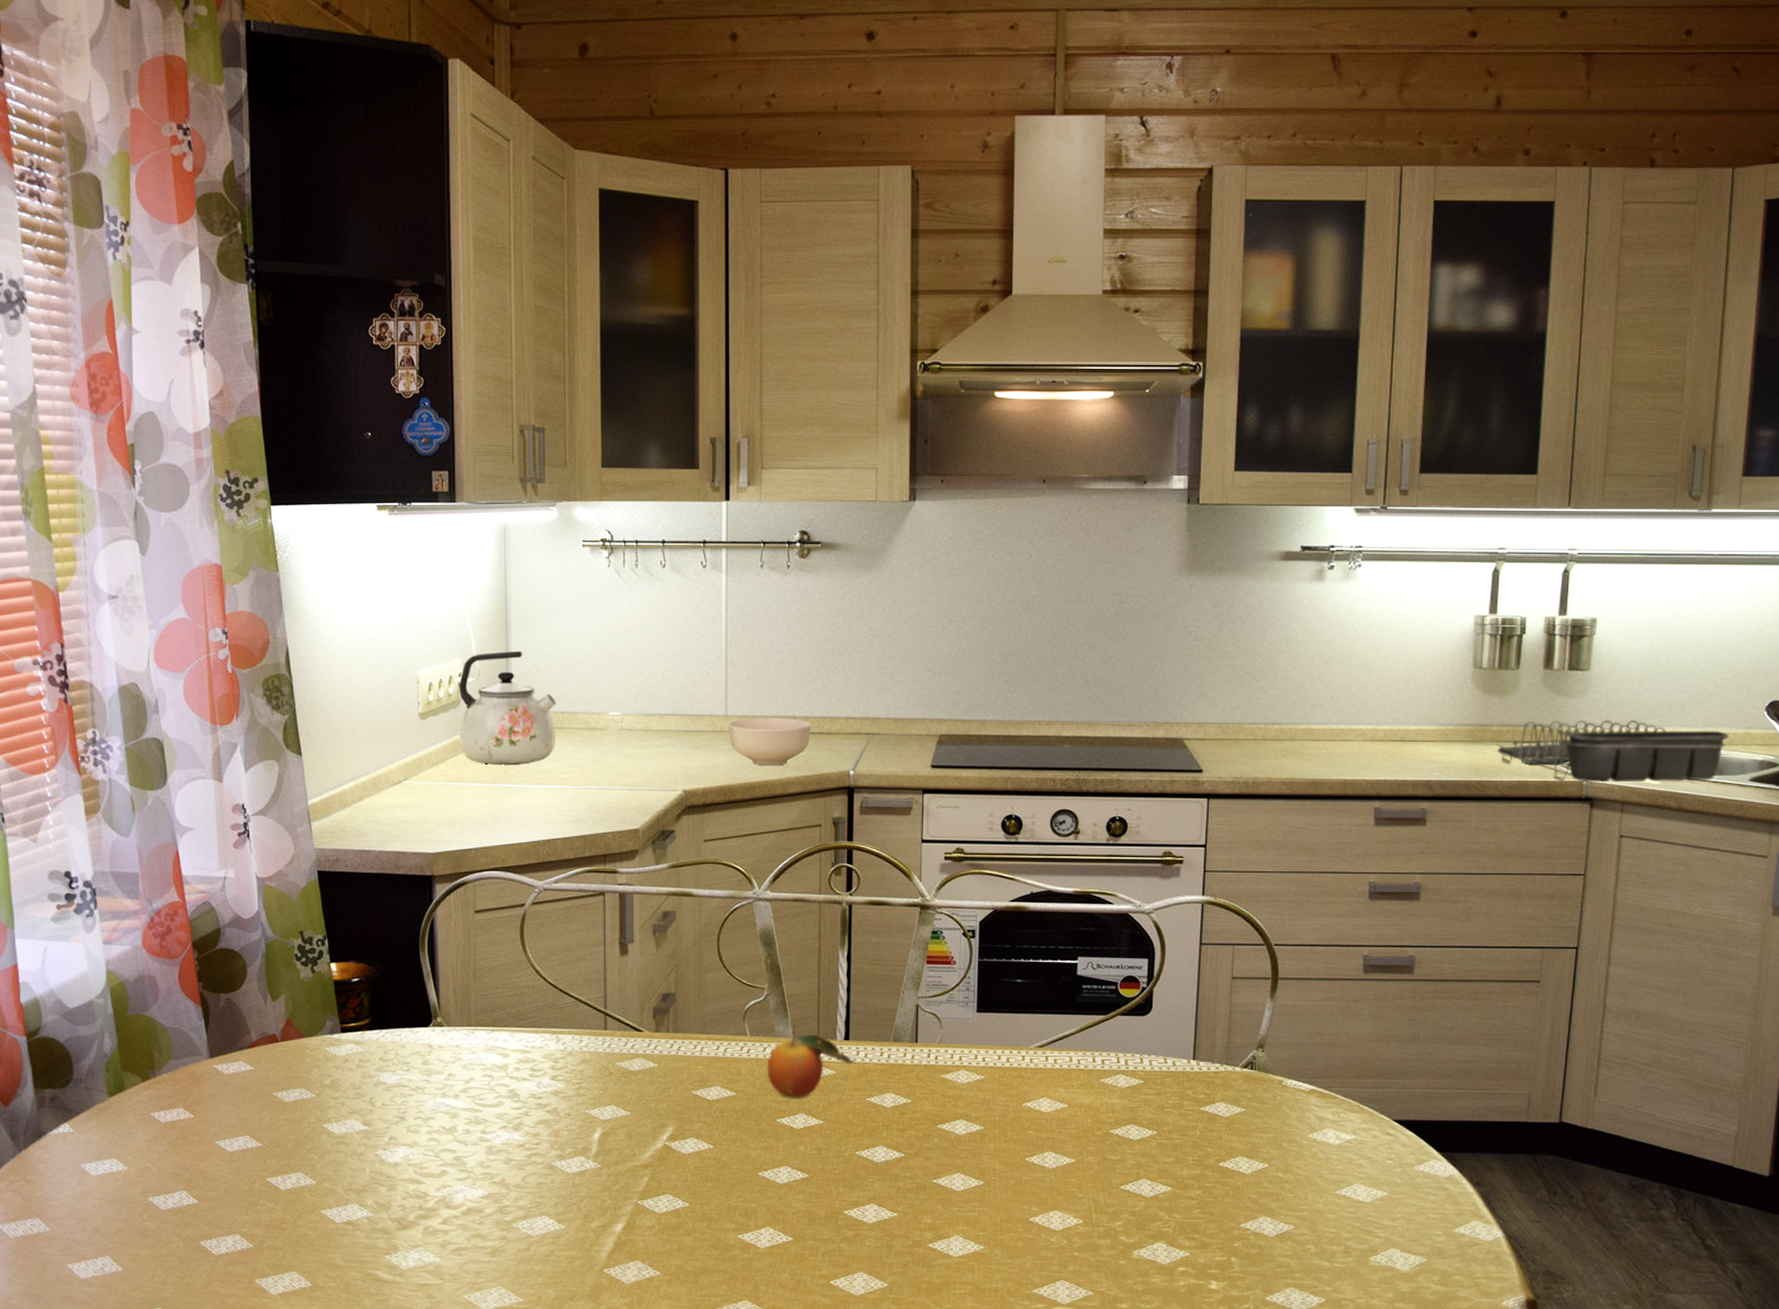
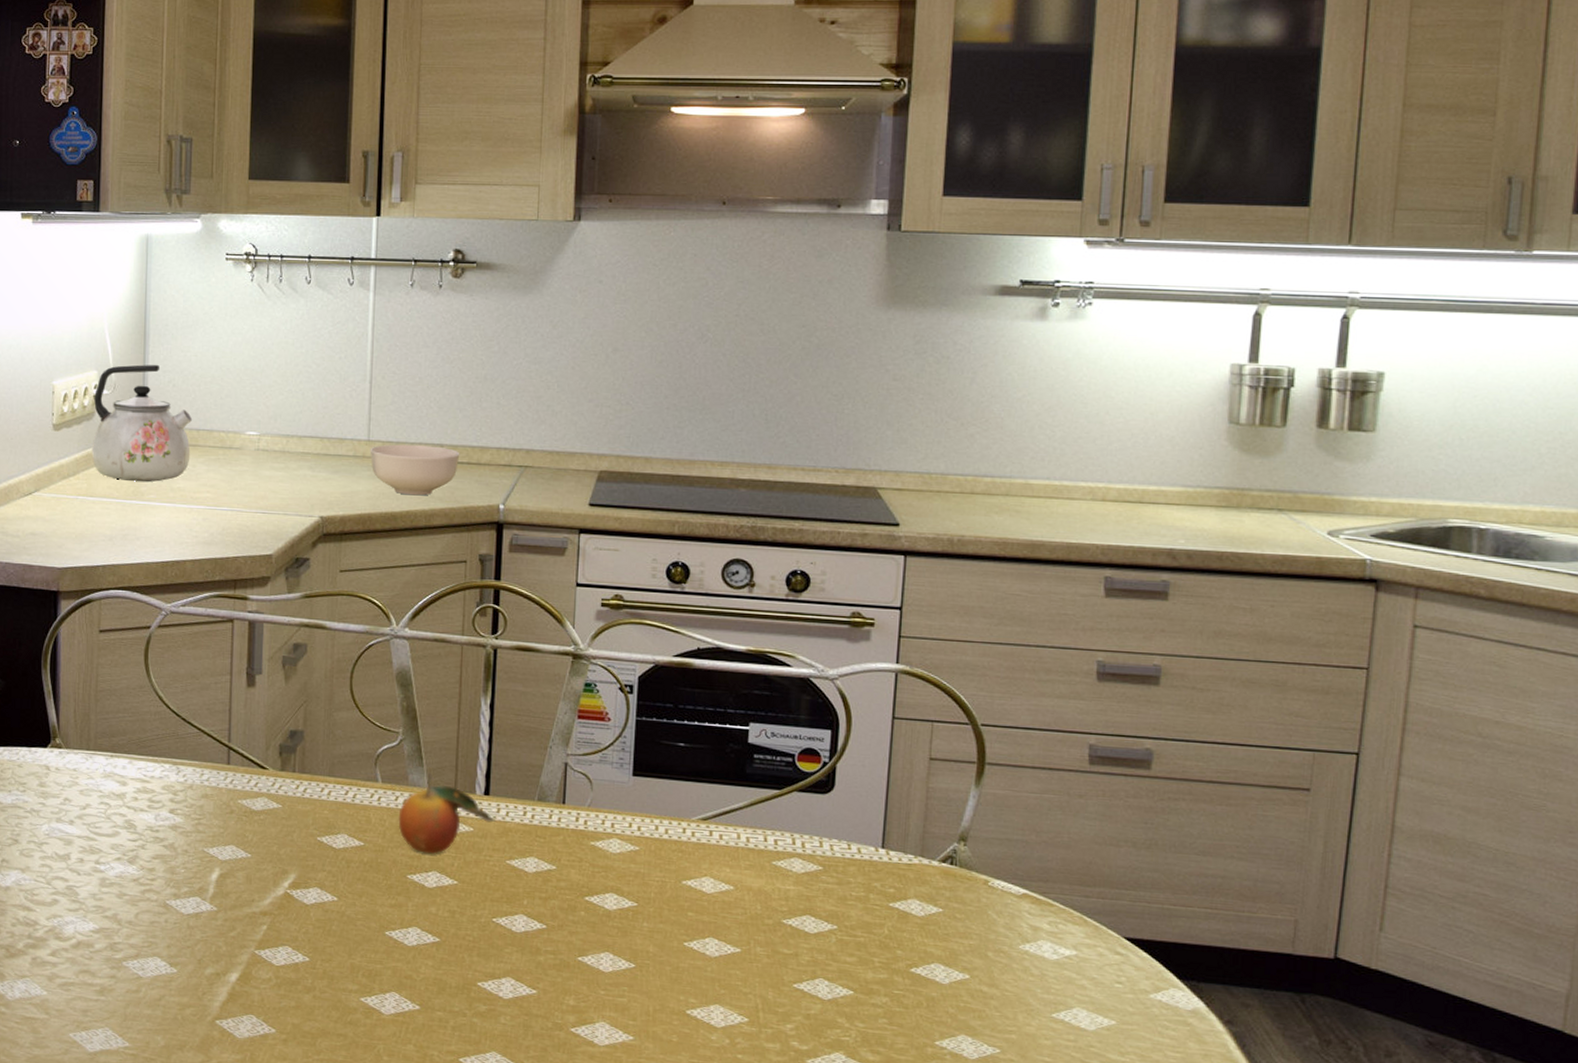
dish rack: present [1496,719,1729,783] -> none [1256,487,1556,568]

